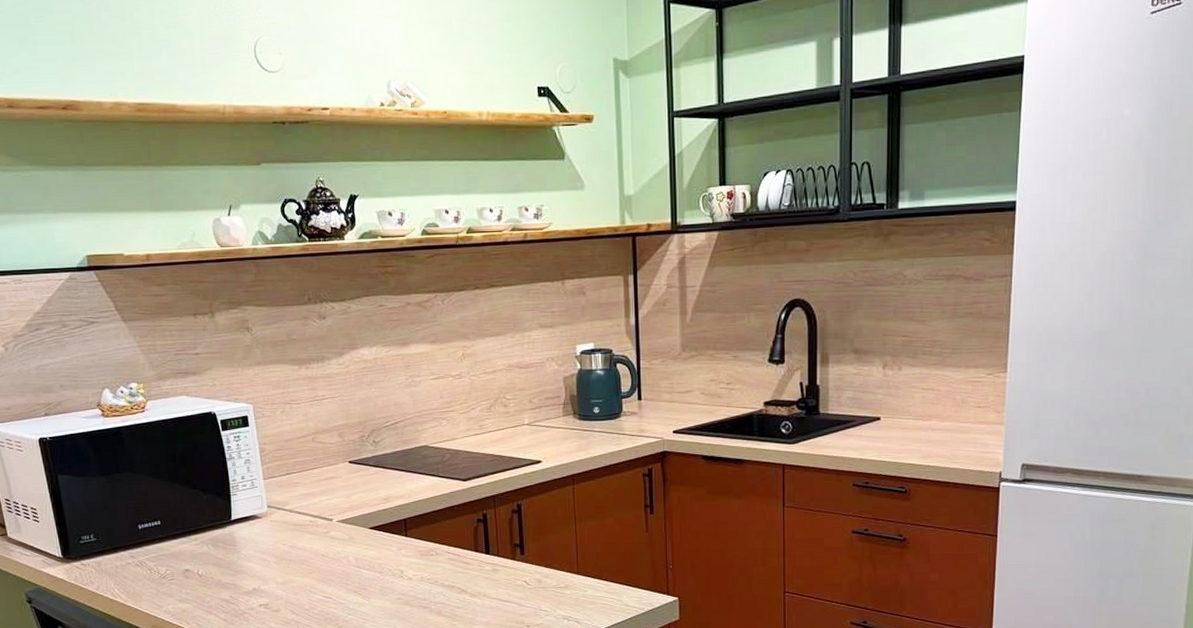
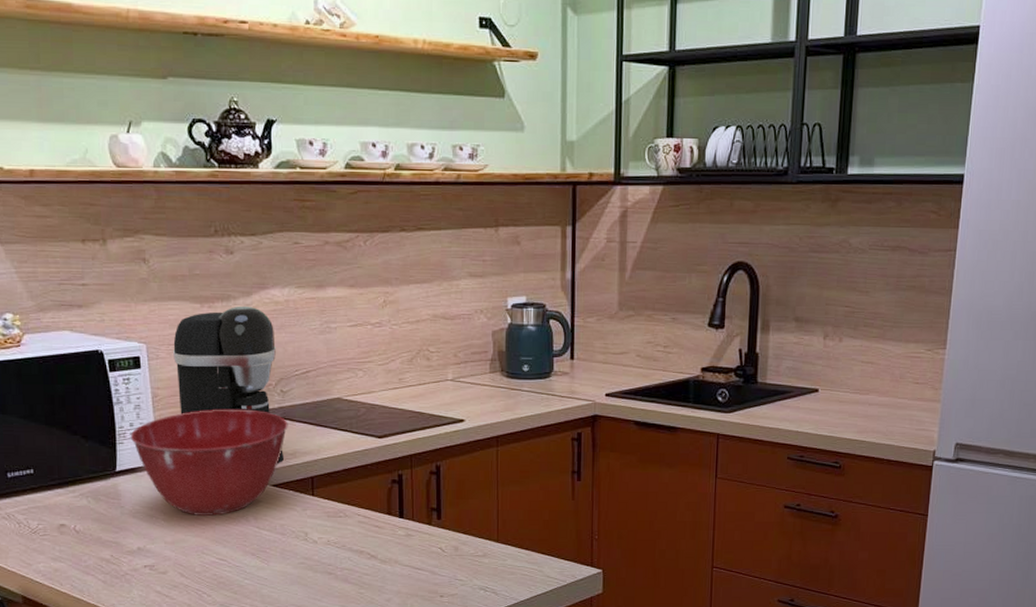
mixing bowl: none [242,459,381,558] -> present [130,409,288,516]
coffee maker: none [276,365,378,509] -> present [173,305,284,464]

